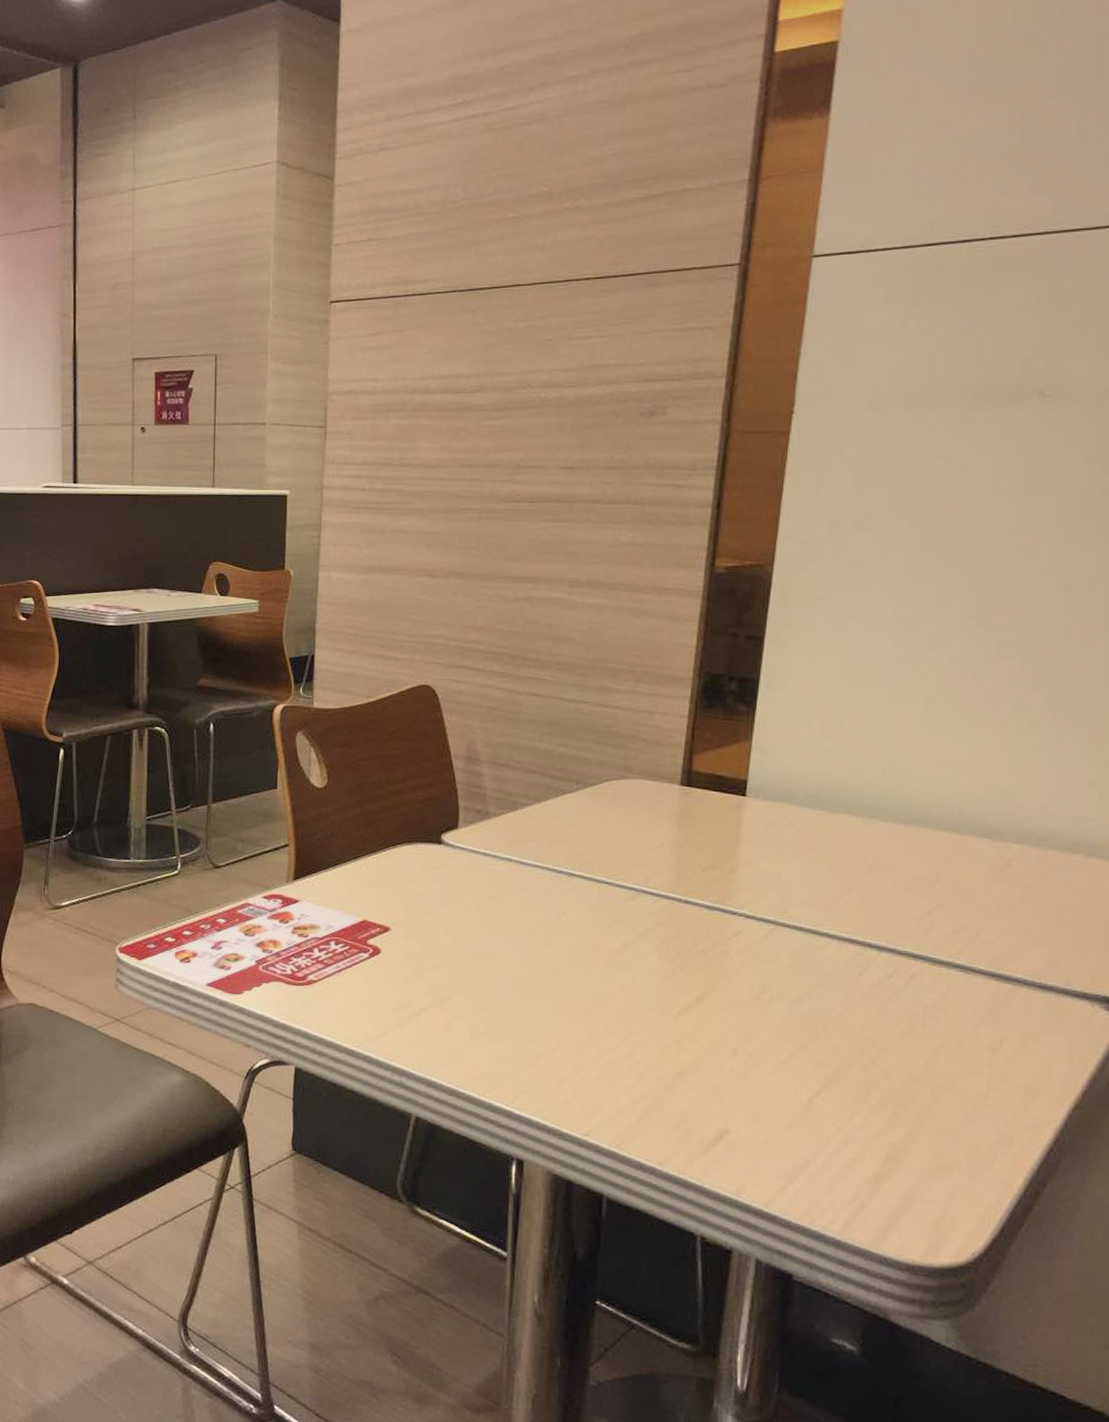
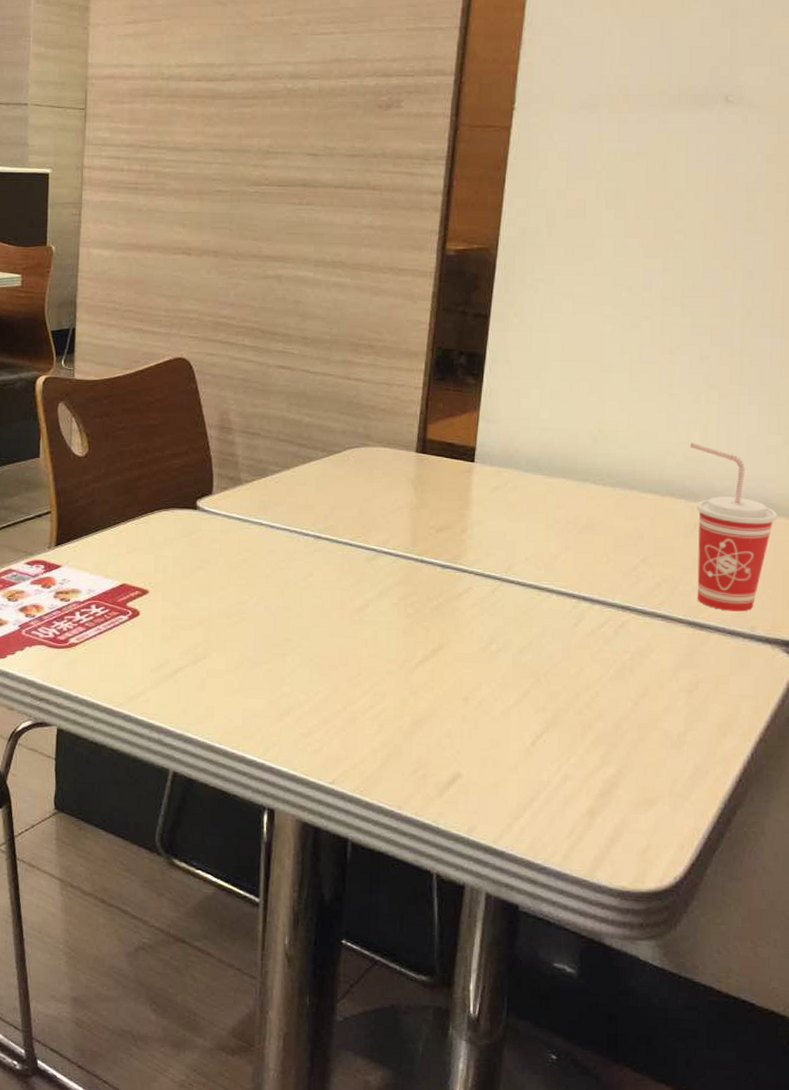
beverage cup: none [994,775,1099,964] -> present [689,442,777,612]

